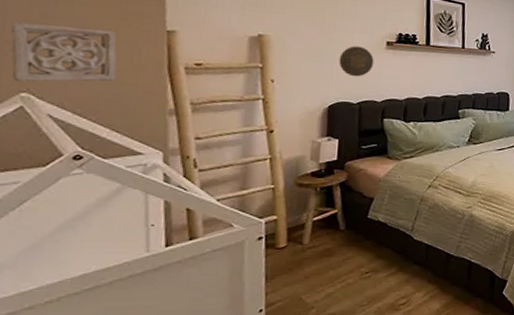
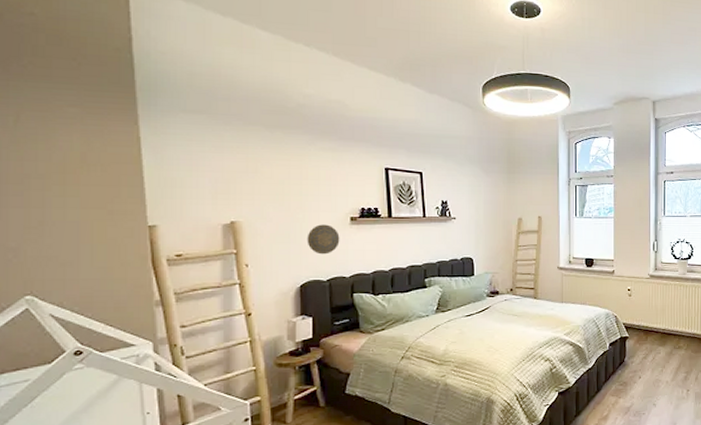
wall ornament: present [12,22,117,82] -> none [14,229,107,285]

